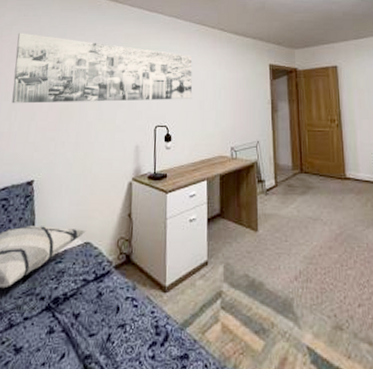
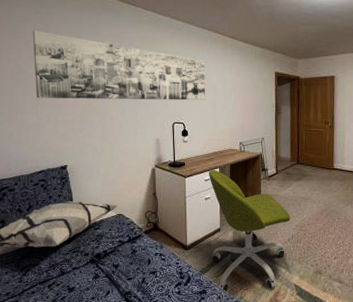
office chair: none [195,182,296,356] -> present [209,169,291,291]

